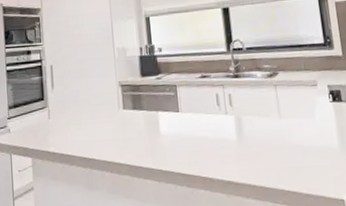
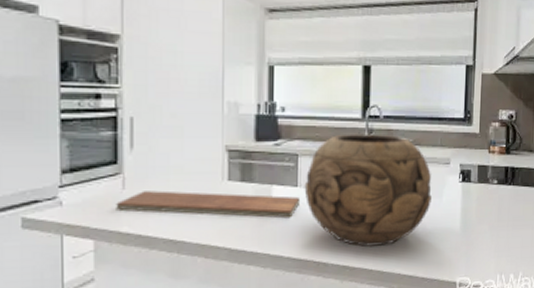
chopping board: none [45,119,183,139] -> present [116,190,301,218]
decorative bowl: none [184,64,304,164] -> present [304,134,432,247]

